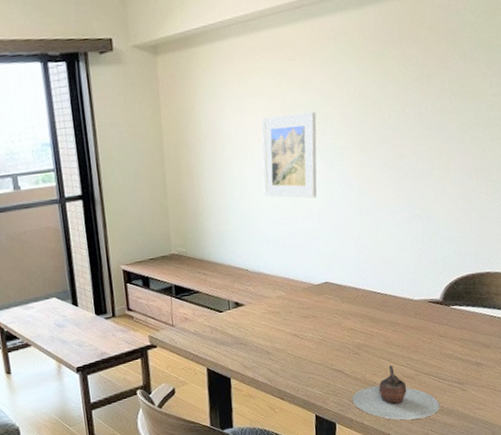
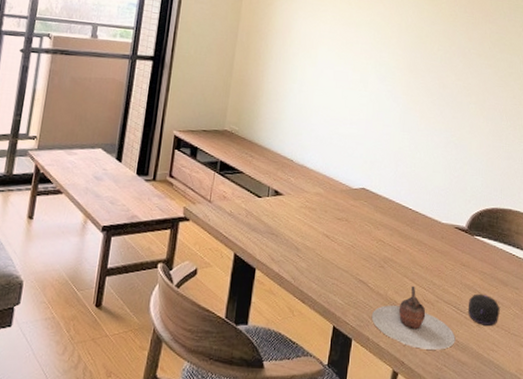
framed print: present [261,112,317,199] -> none [320,26,377,107]
computer mouse: none [450,360,484,389] -> present [468,293,500,326]

